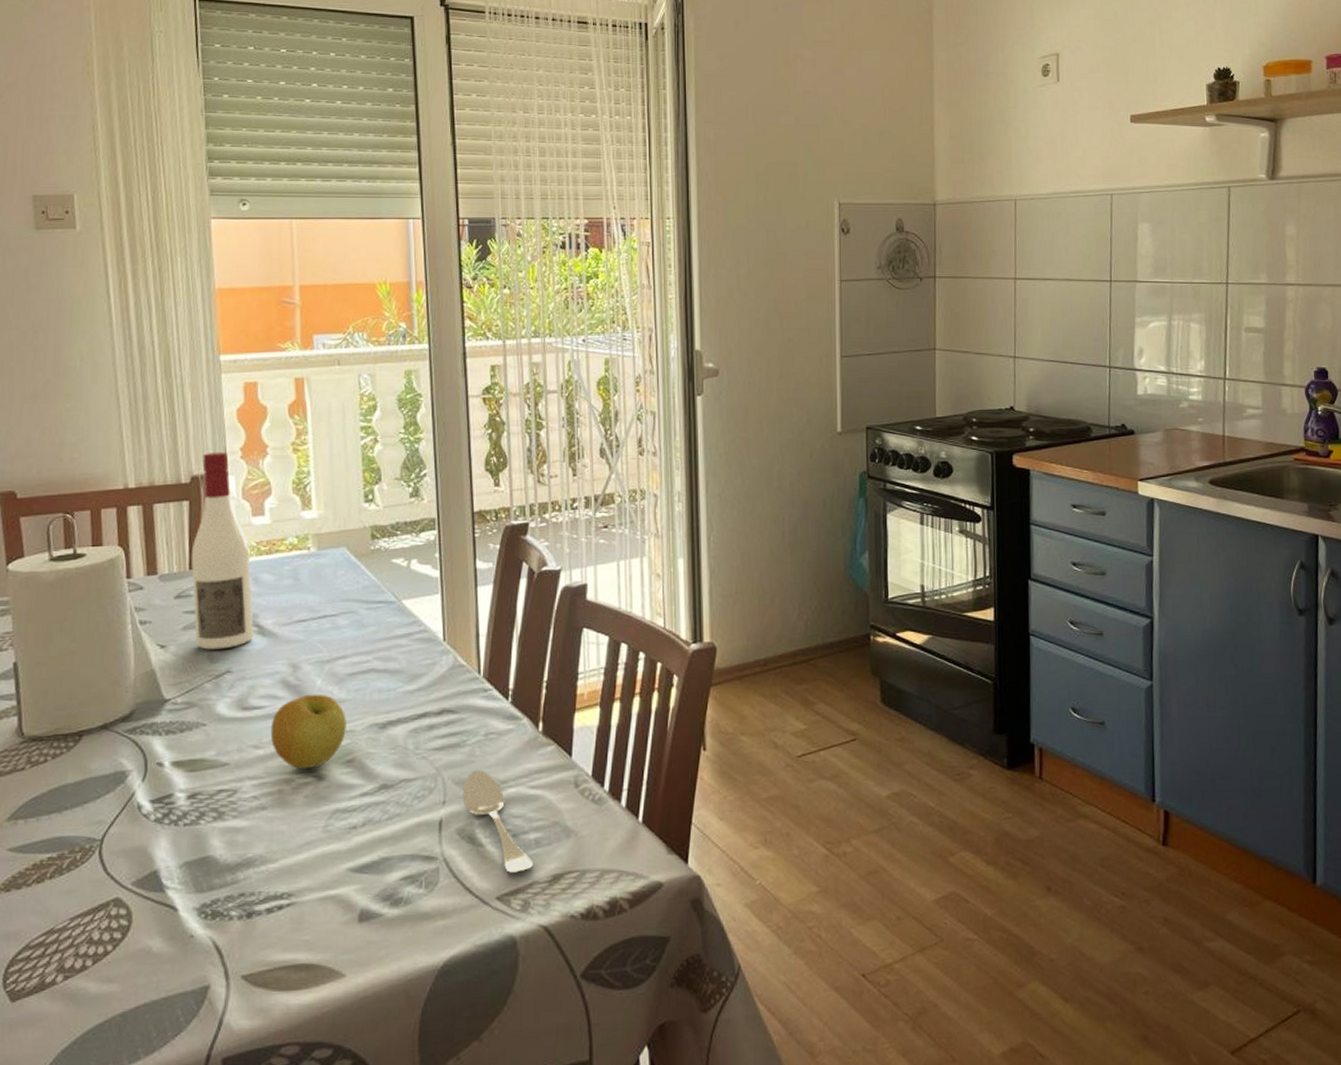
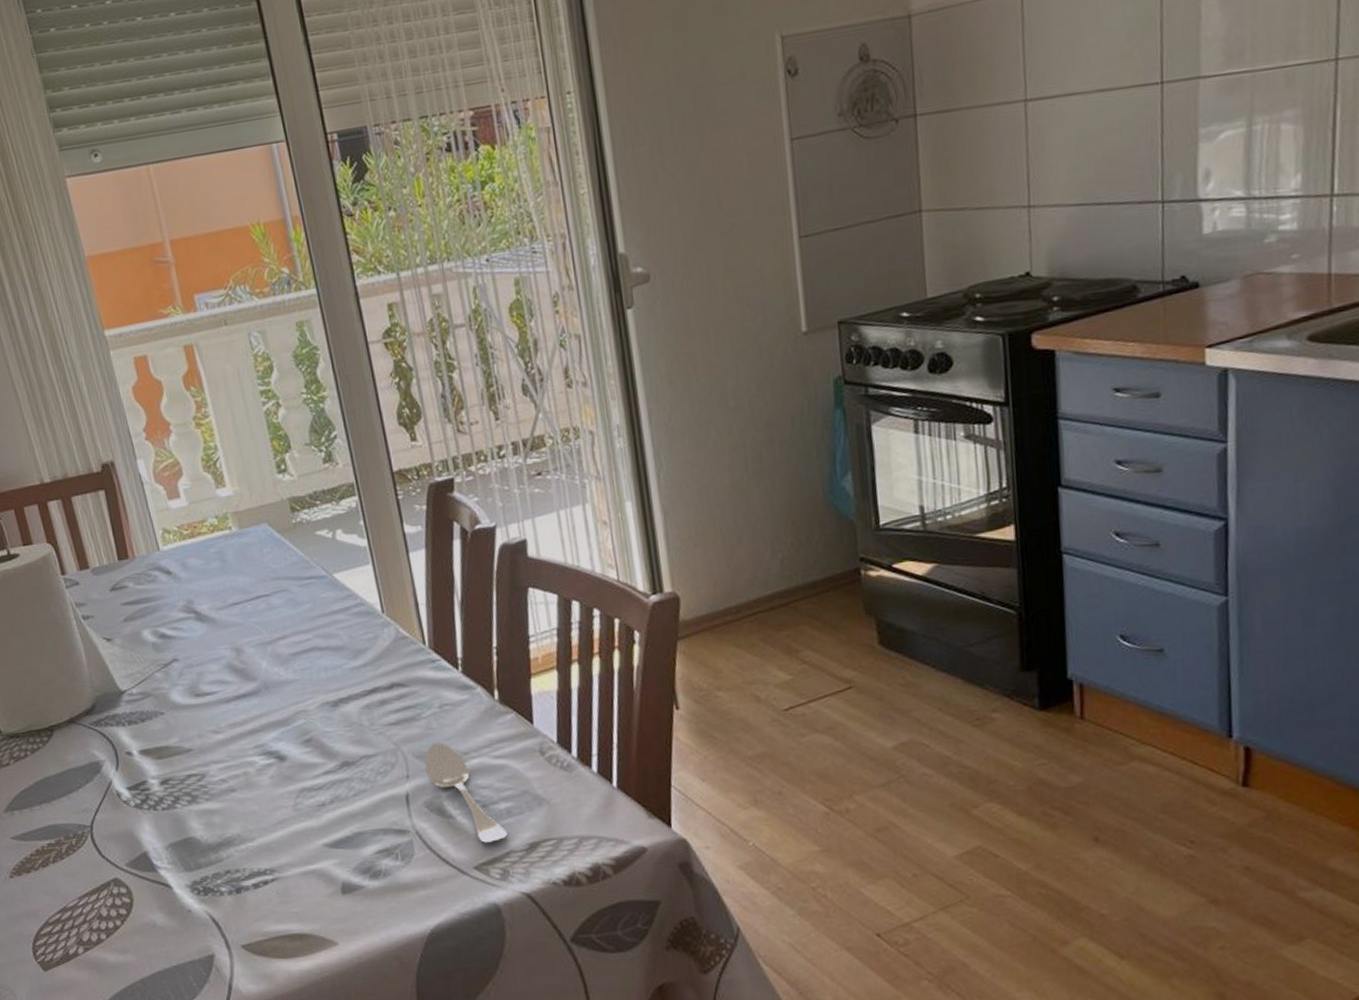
wine bottle: present [191,451,254,650] -> none [108,434,192,640]
apple: present [270,694,347,769] -> none [225,676,300,751]

